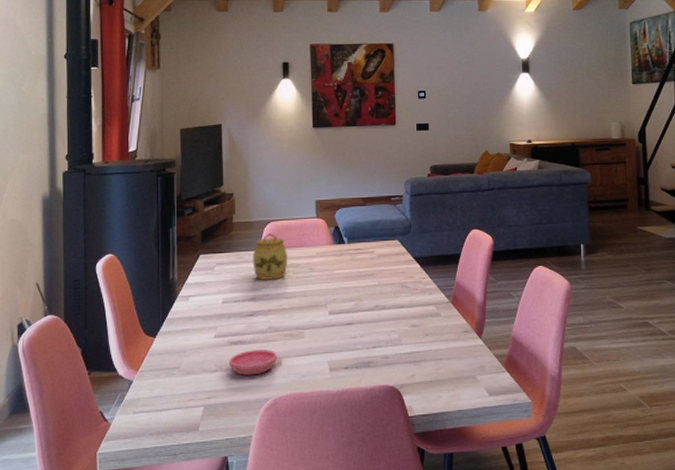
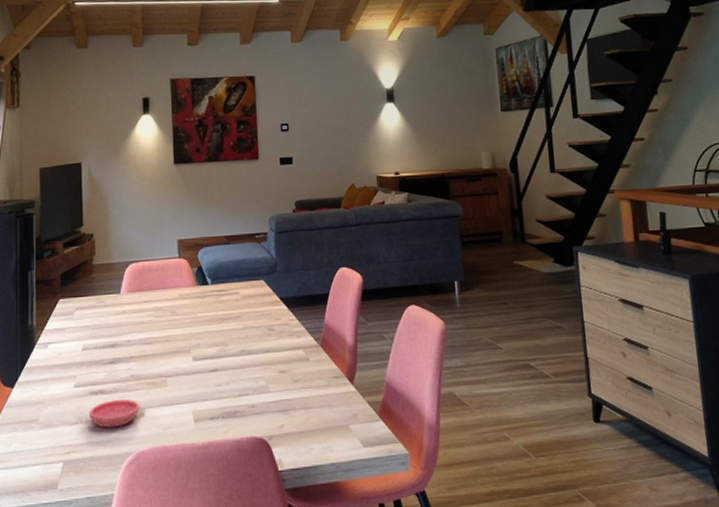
jar: present [253,233,288,280] -> none [113,275,150,325]

